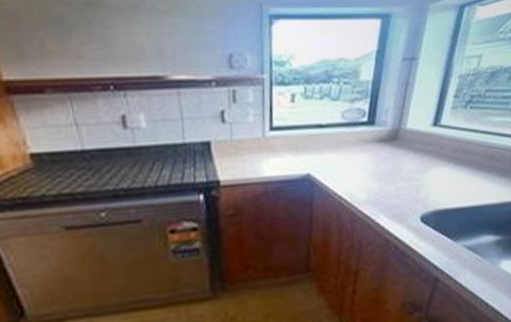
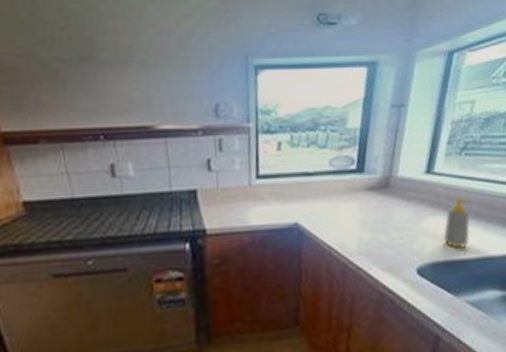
soap bottle: none [446,148,474,197] -> present [443,196,472,248]

